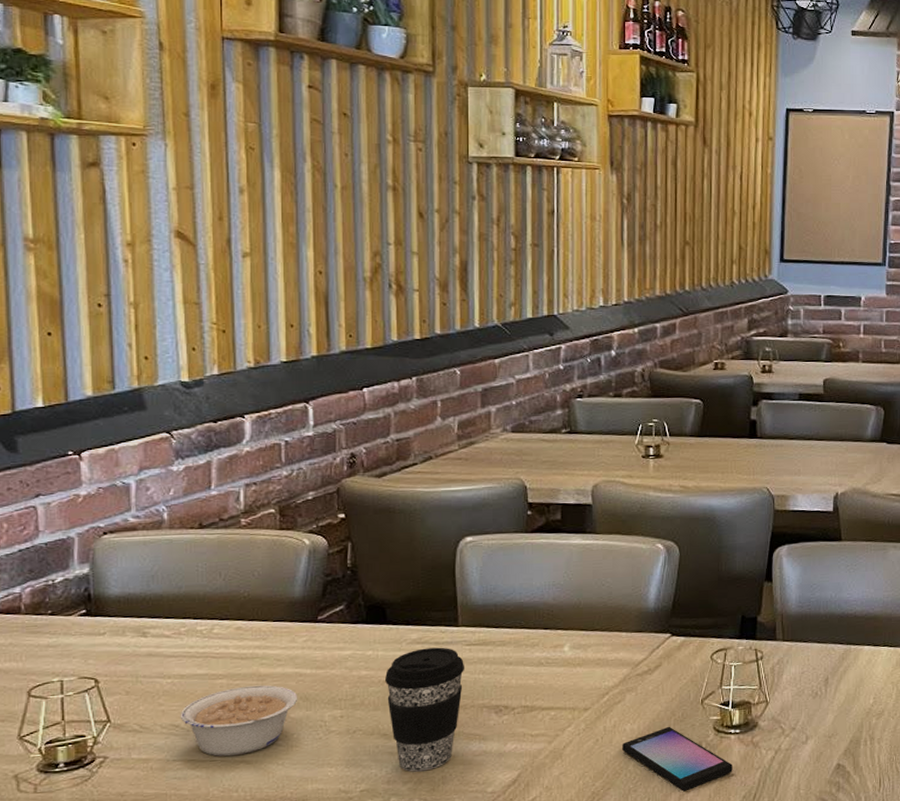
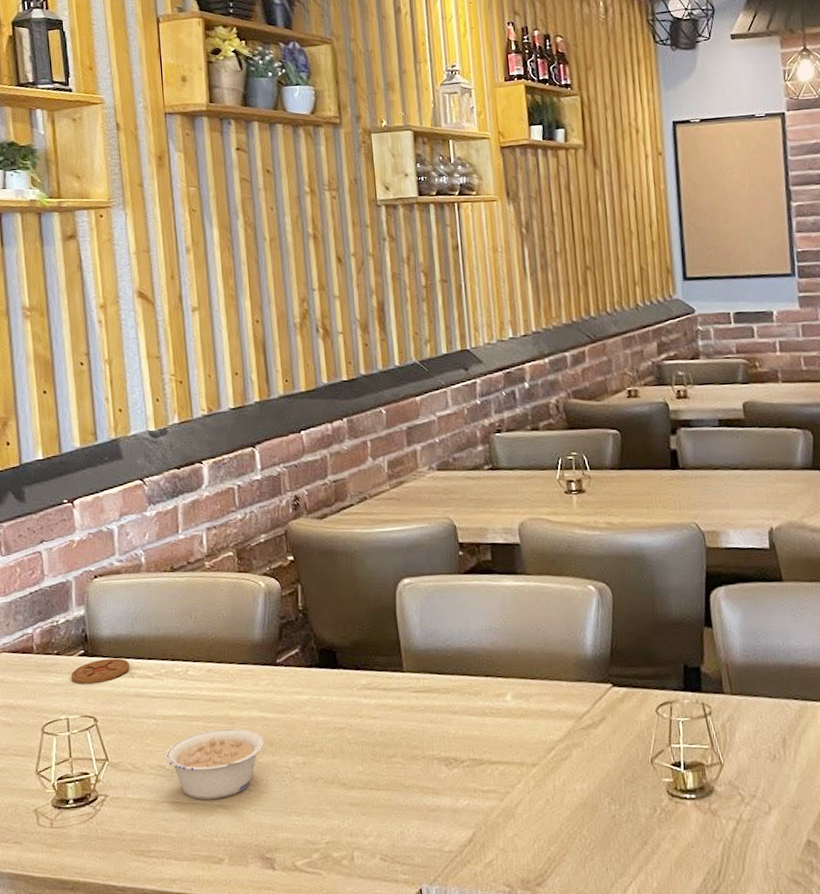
coaster: none [68,617,143,645] -> present [71,658,130,684]
coffee cup: present [384,647,465,772] -> none [340,693,414,825]
smartphone: present [622,726,733,792] -> none [574,787,692,863]

